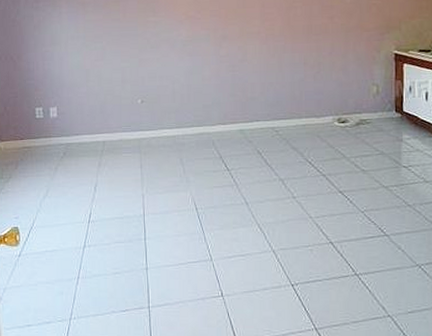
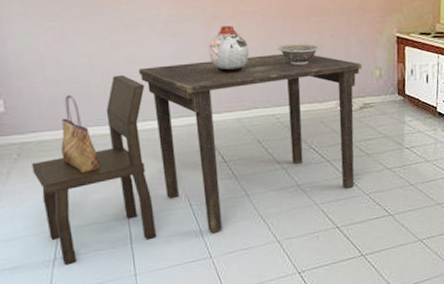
dining chair: none [73,88,167,253] -> present [32,74,157,266]
tote bag: none [96,104,124,173] -> present [61,94,100,174]
dining table: none [159,70,359,237] -> present [138,53,362,233]
vase: none [218,45,253,88] -> present [208,26,250,73]
decorative bowl: none [279,60,318,82] -> present [278,43,320,66]

